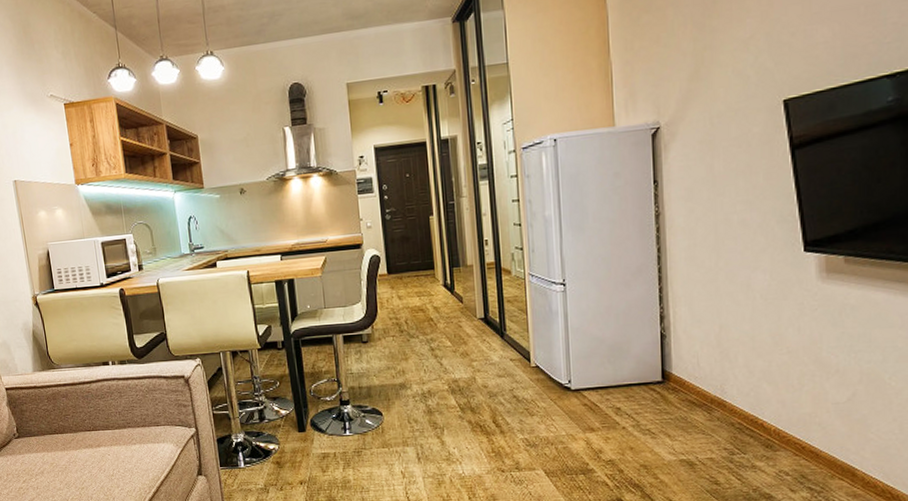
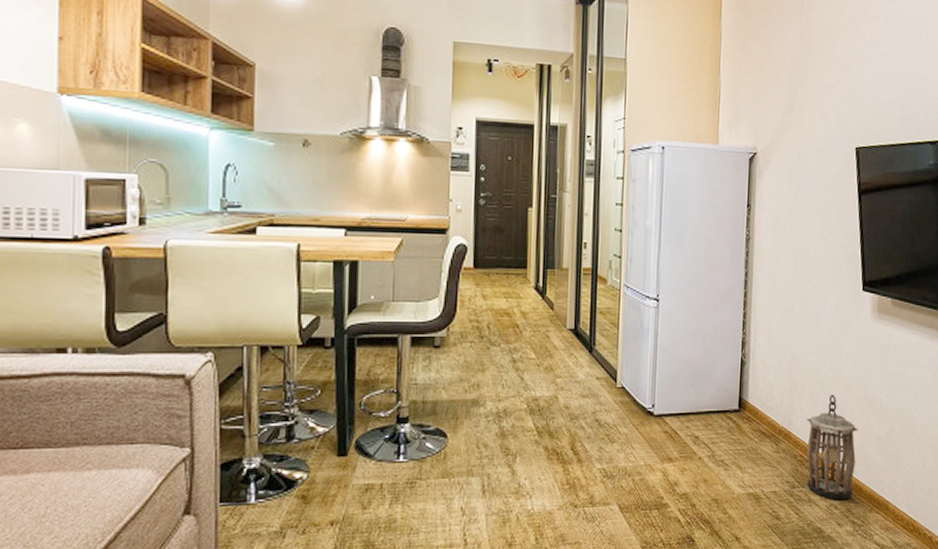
lantern: none [744,361,810,467] -> present [806,394,859,500]

